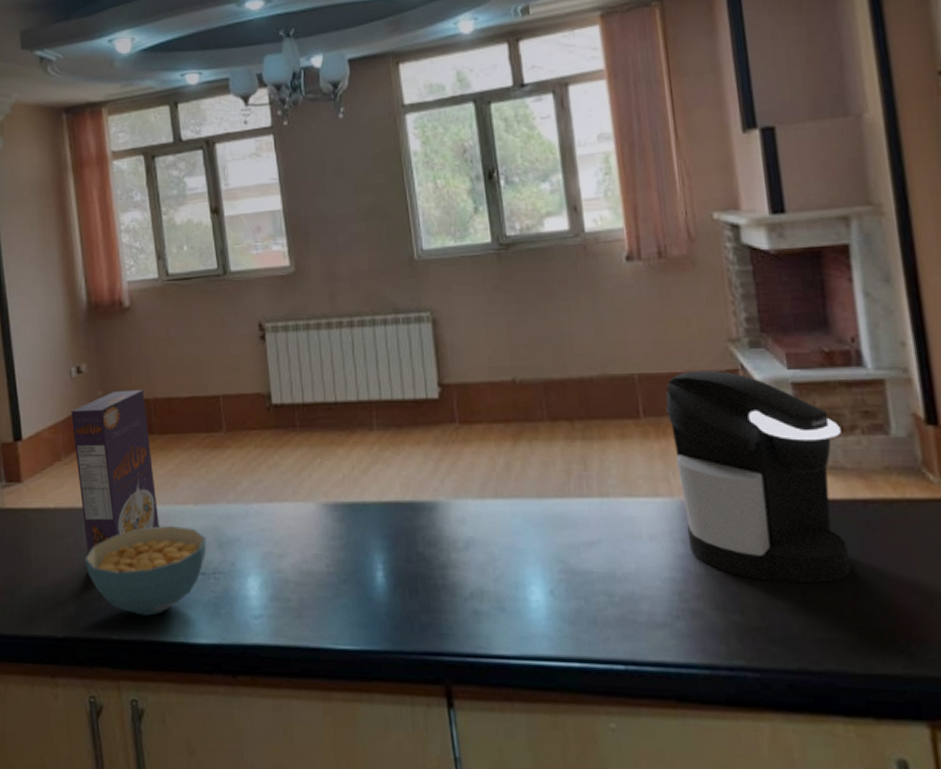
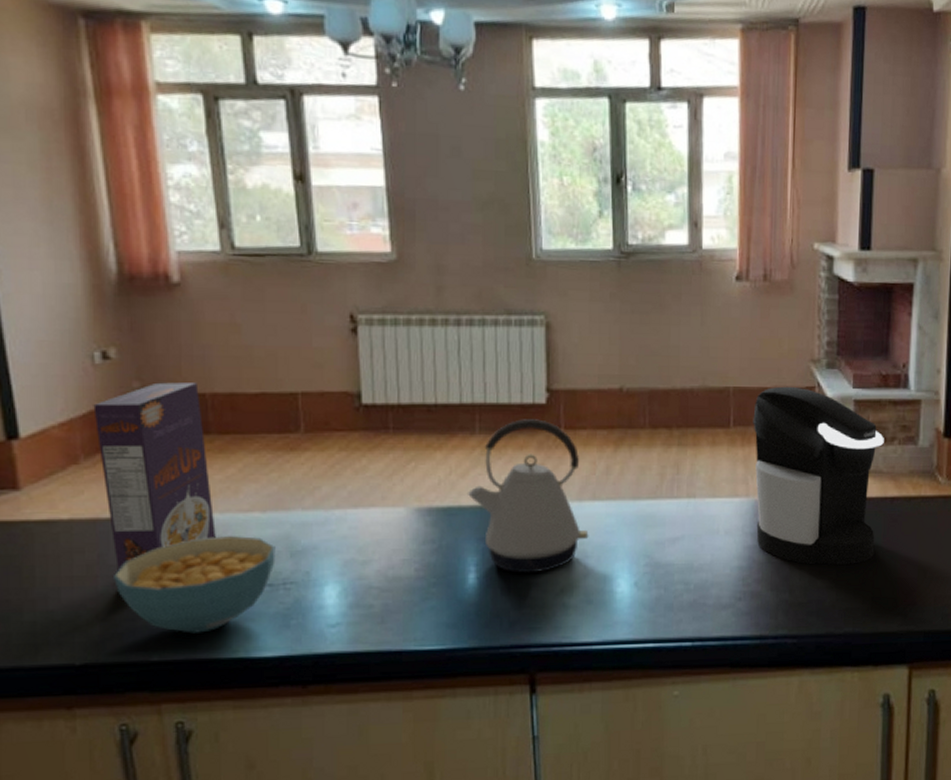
kettle: none [369,414,495,575] -> present [467,419,589,574]

